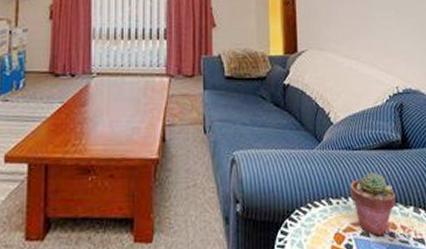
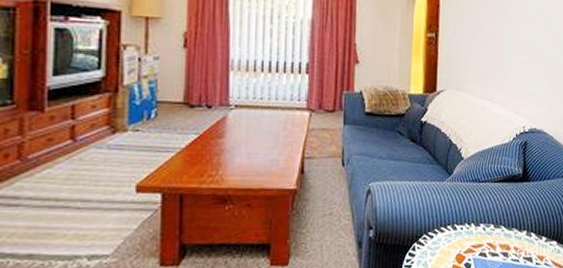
potted succulent: present [349,172,396,235] -> none [472,202,512,255]

